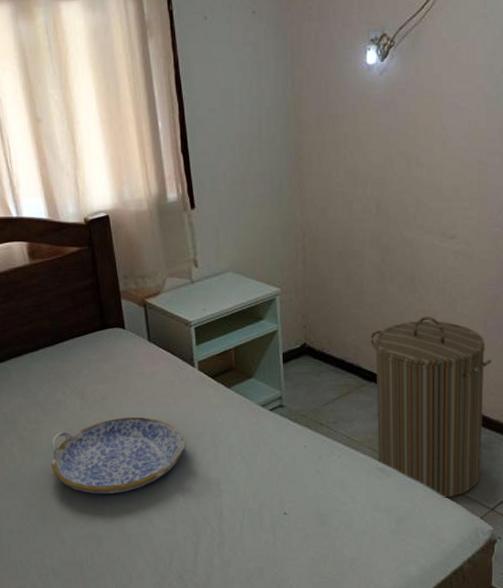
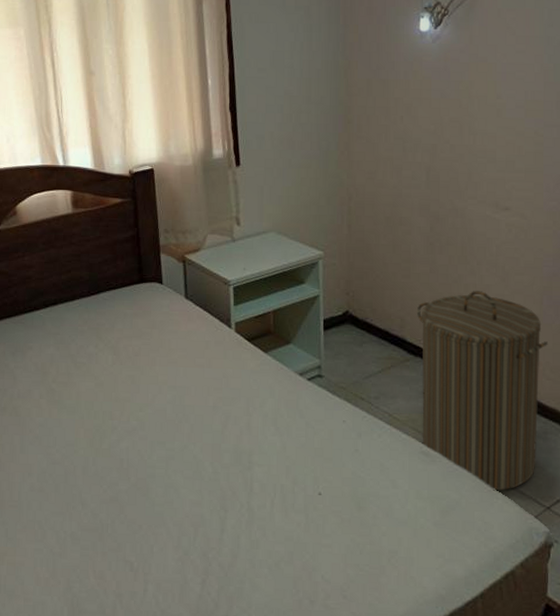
serving tray: present [51,416,185,495] -> none [78,376,217,458]

